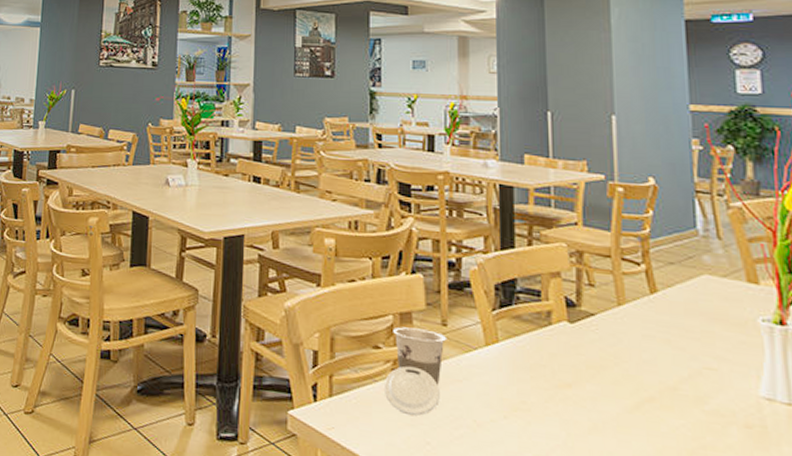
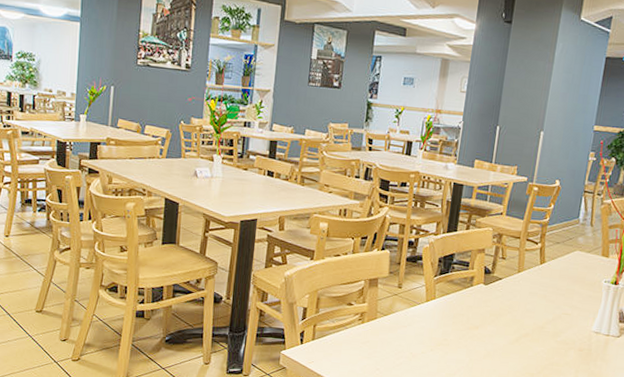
cup: present [383,327,447,416] -> none [351,289,401,352]

